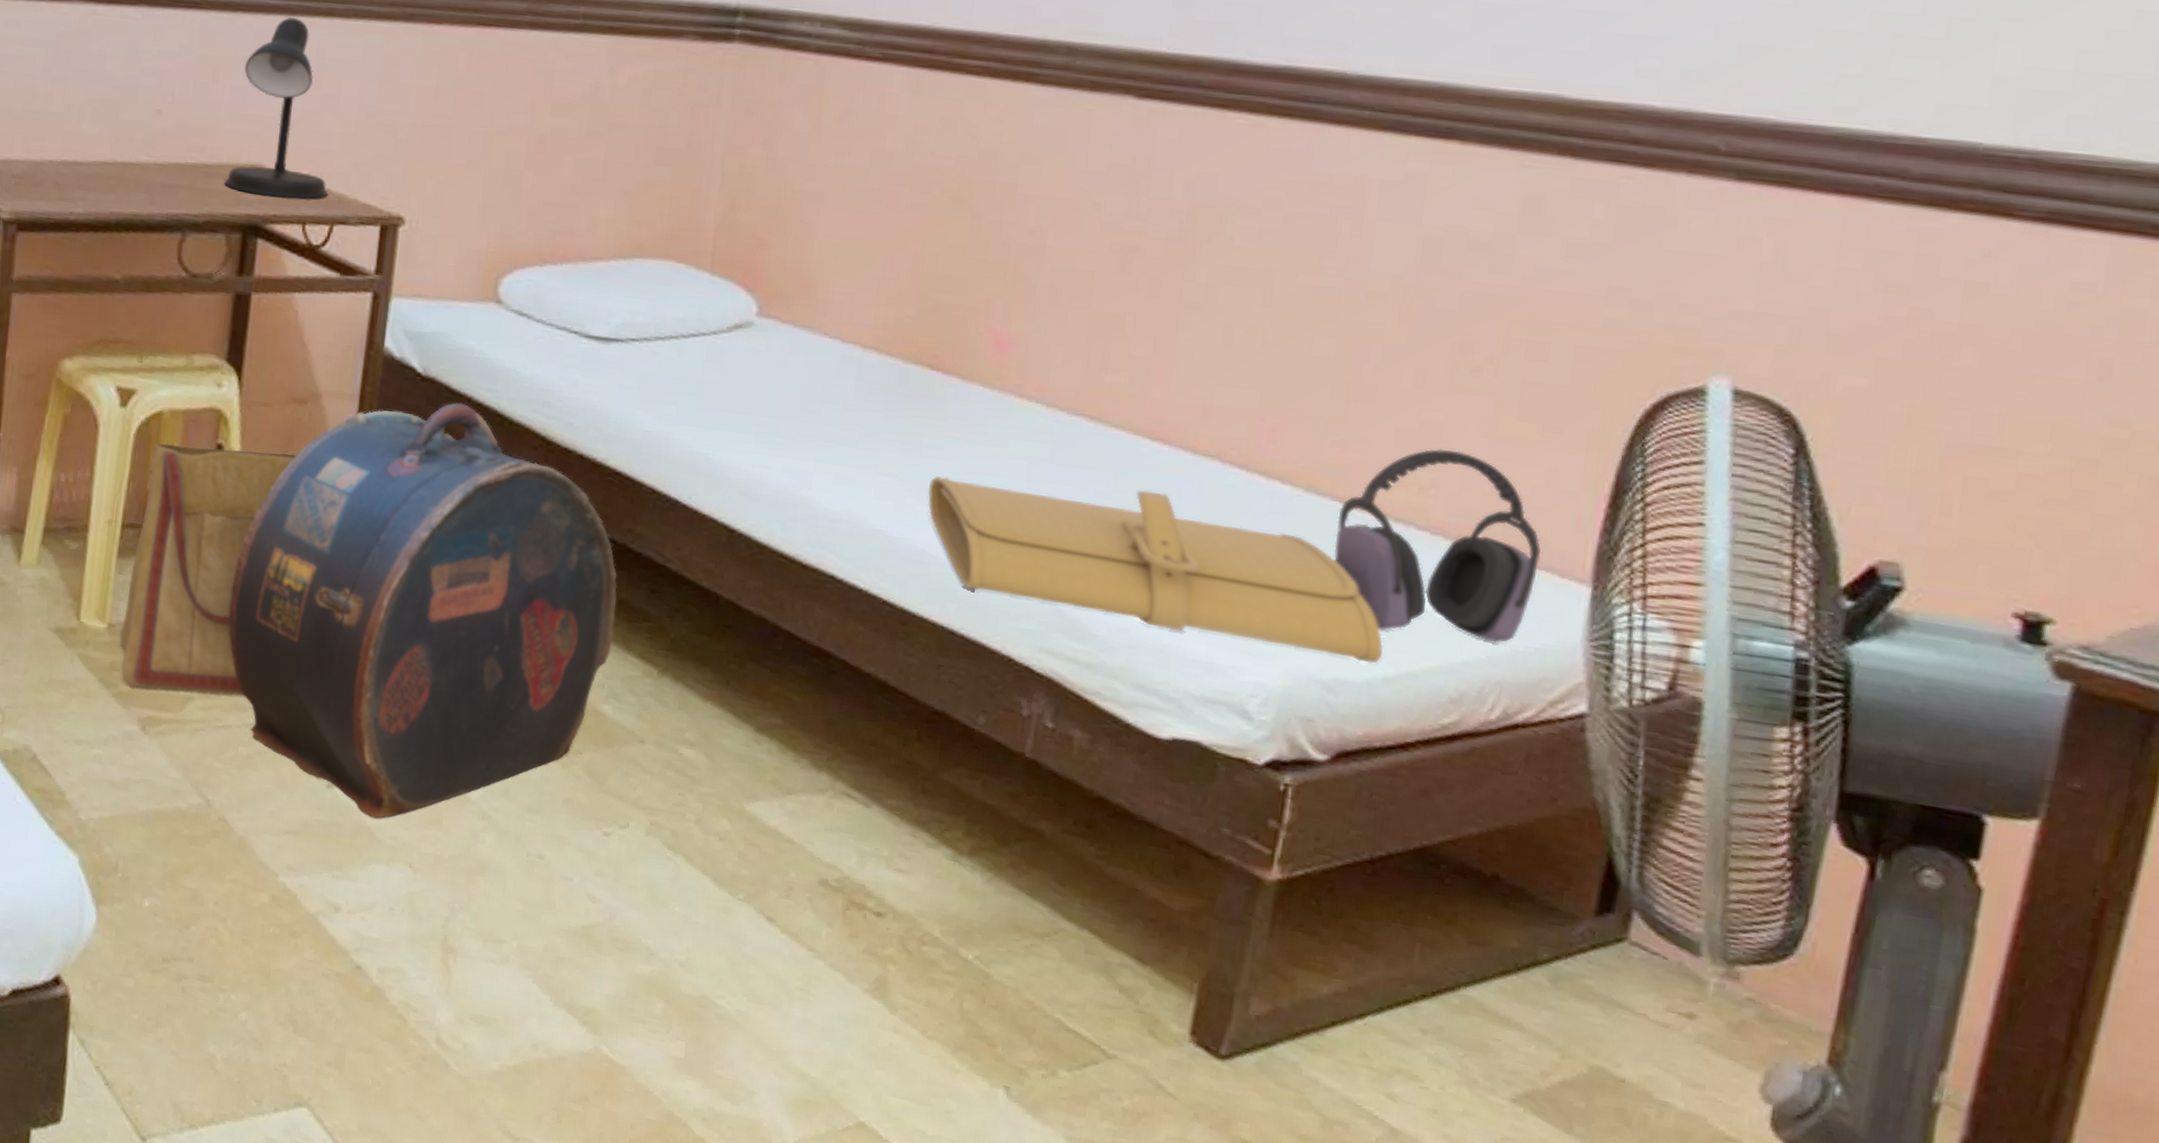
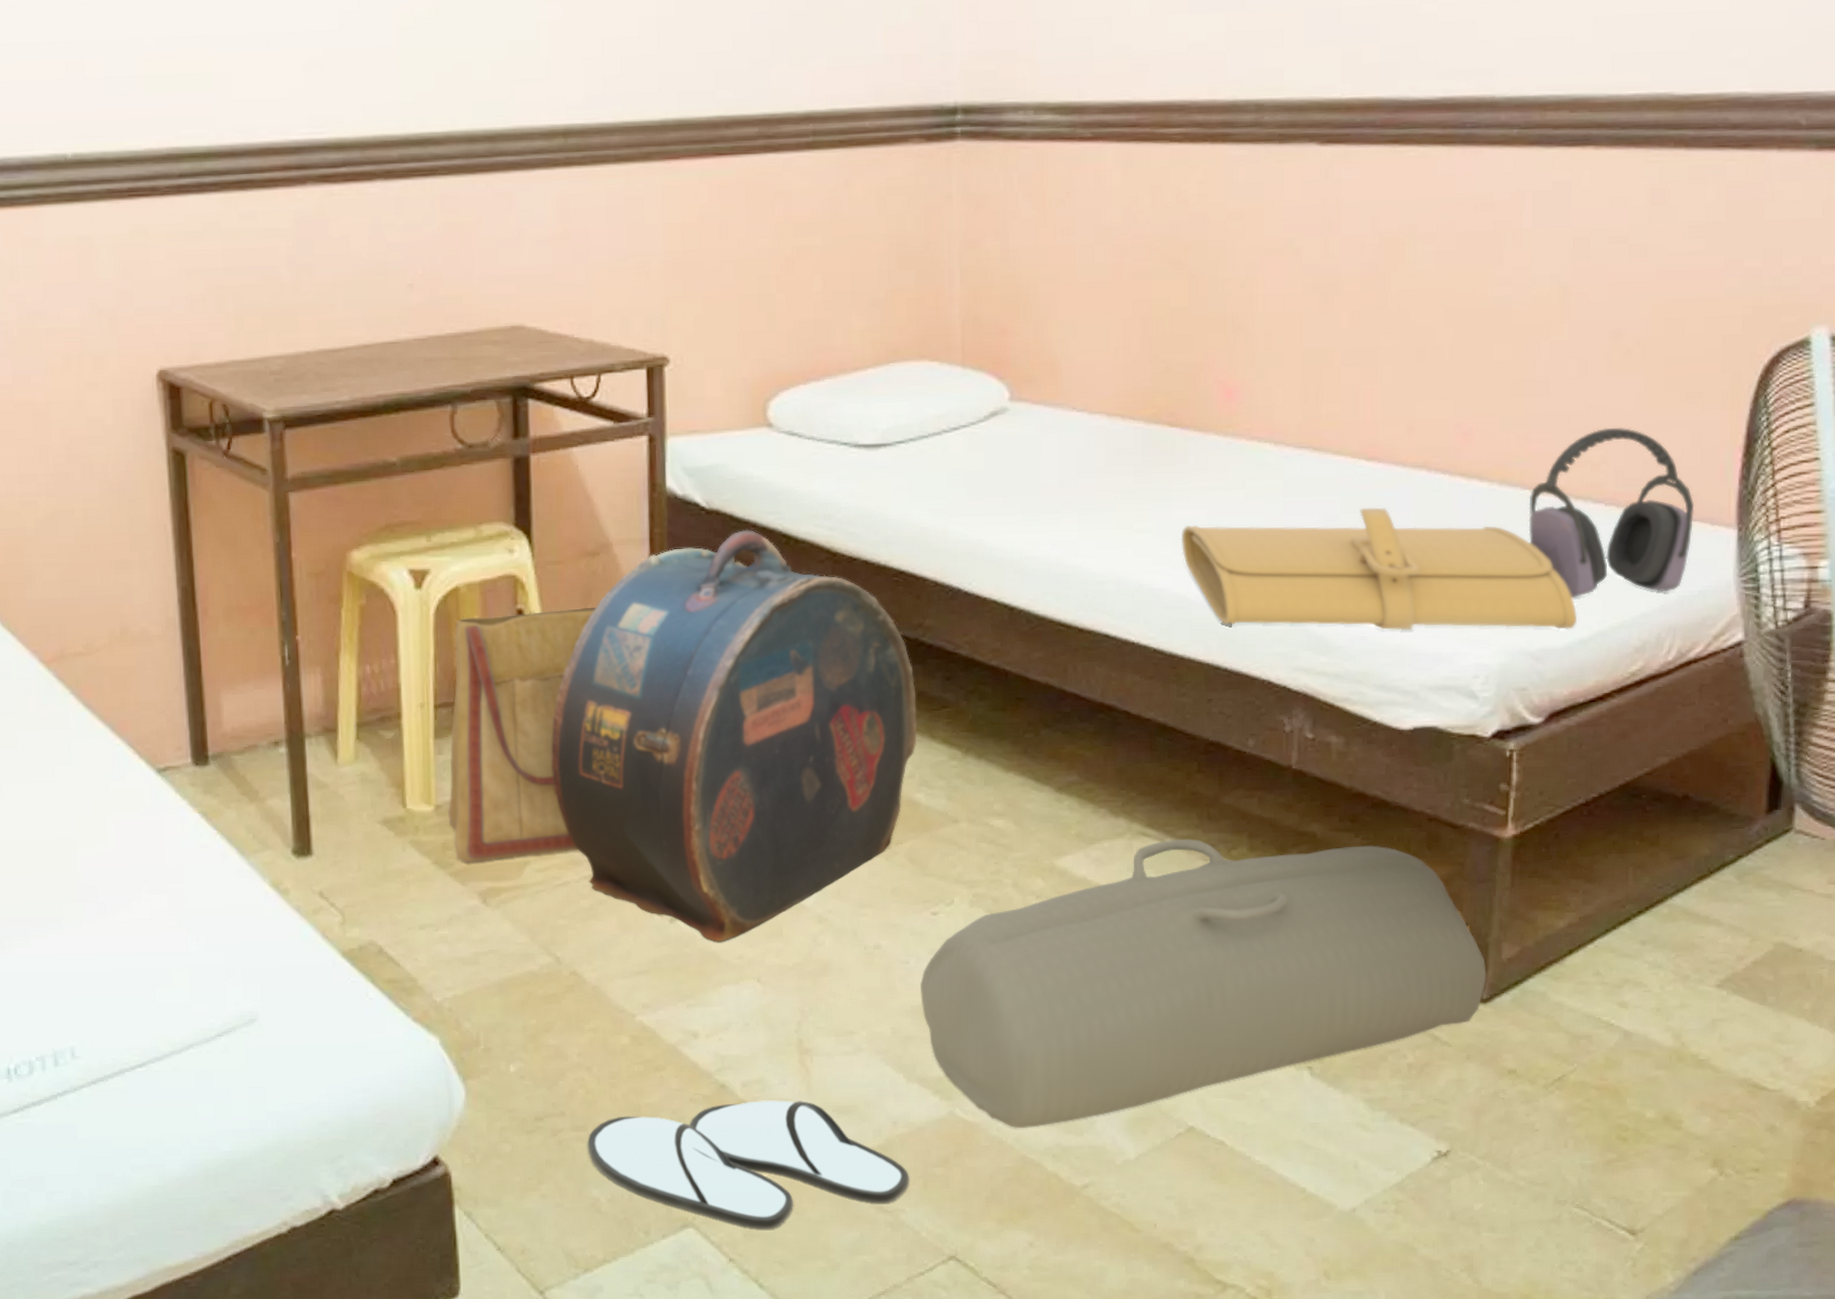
slippers: none [211,975,543,1129] -> present [587,1100,909,1230]
desk lamp: present [224,16,329,201] -> none [487,171,592,357]
duffel bag: none [579,806,1229,1089] -> present [919,839,1487,1129]

